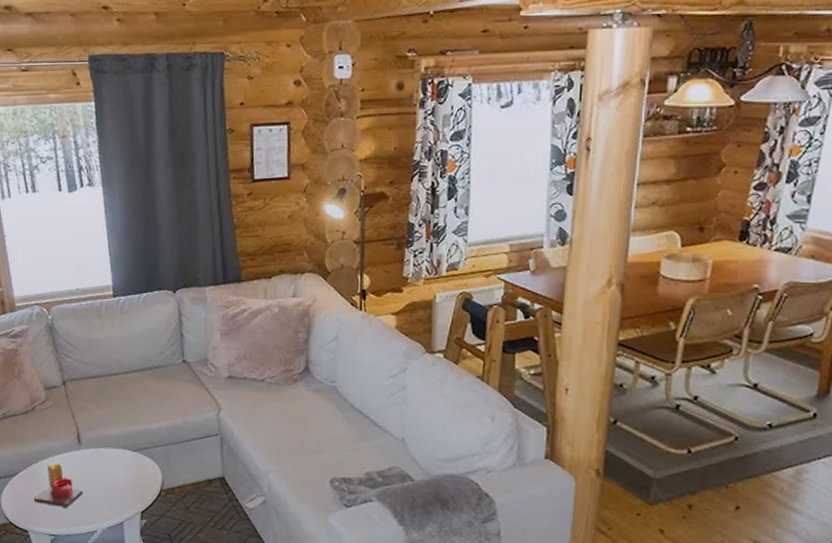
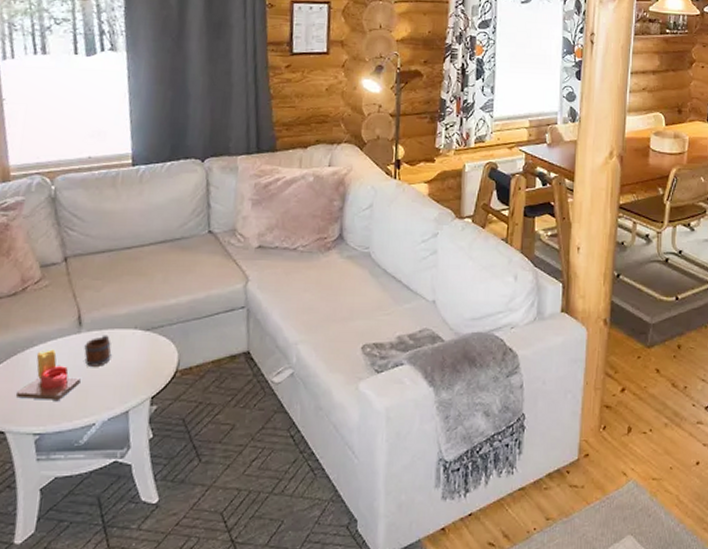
mug: none [84,452,106,481] -> present [84,335,112,366]

